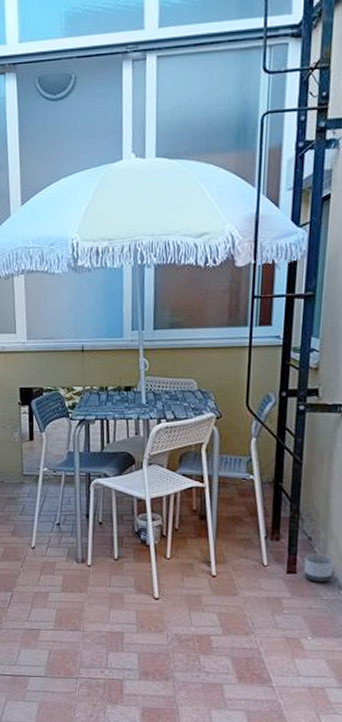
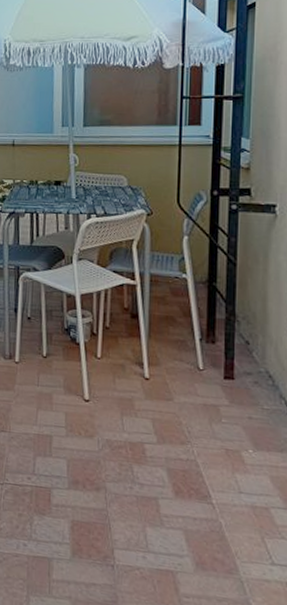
planter: present [304,554,334,583] -> none [242,359,274,391]

